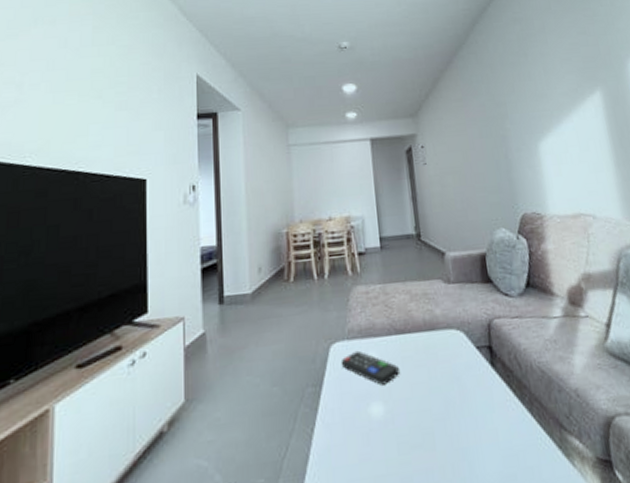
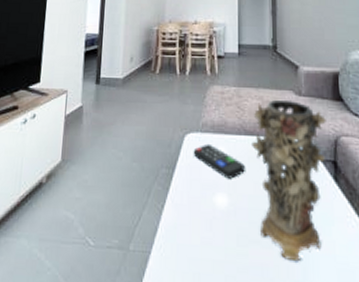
decorative vase: none [403,289,485,458] -> present [252,99,326,261]

